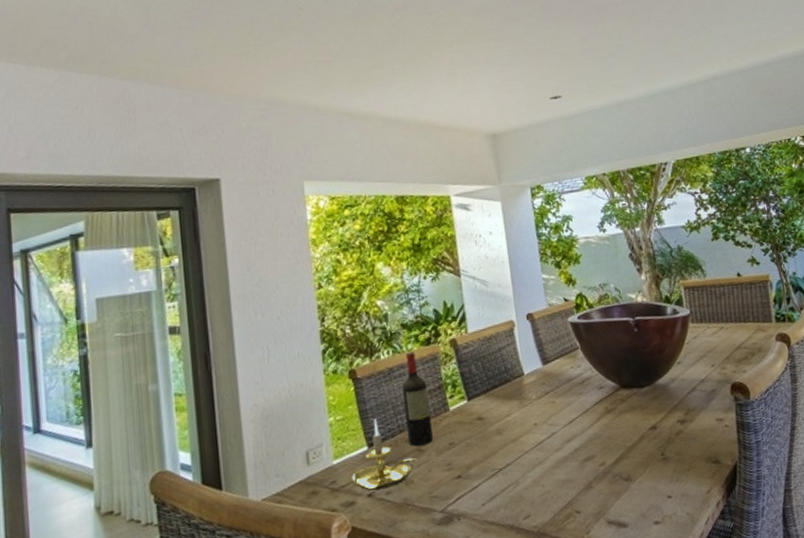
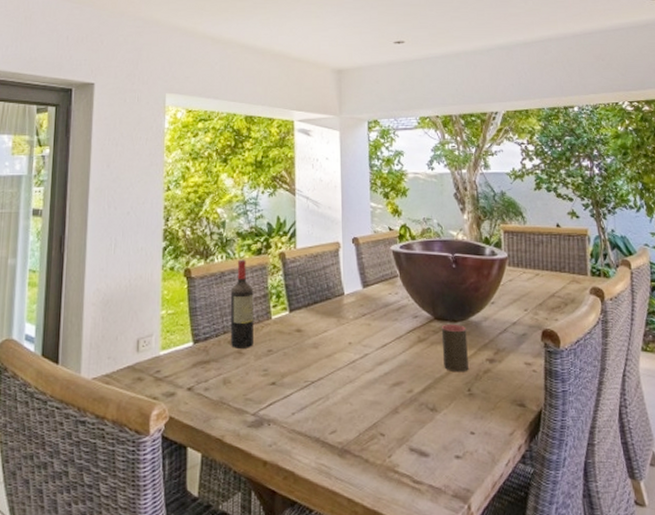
candle holder: present [352,419,417,490] -> none [175,317,236,384]
cup: none [628,389,660,439] -> present [441,323,469,373]

